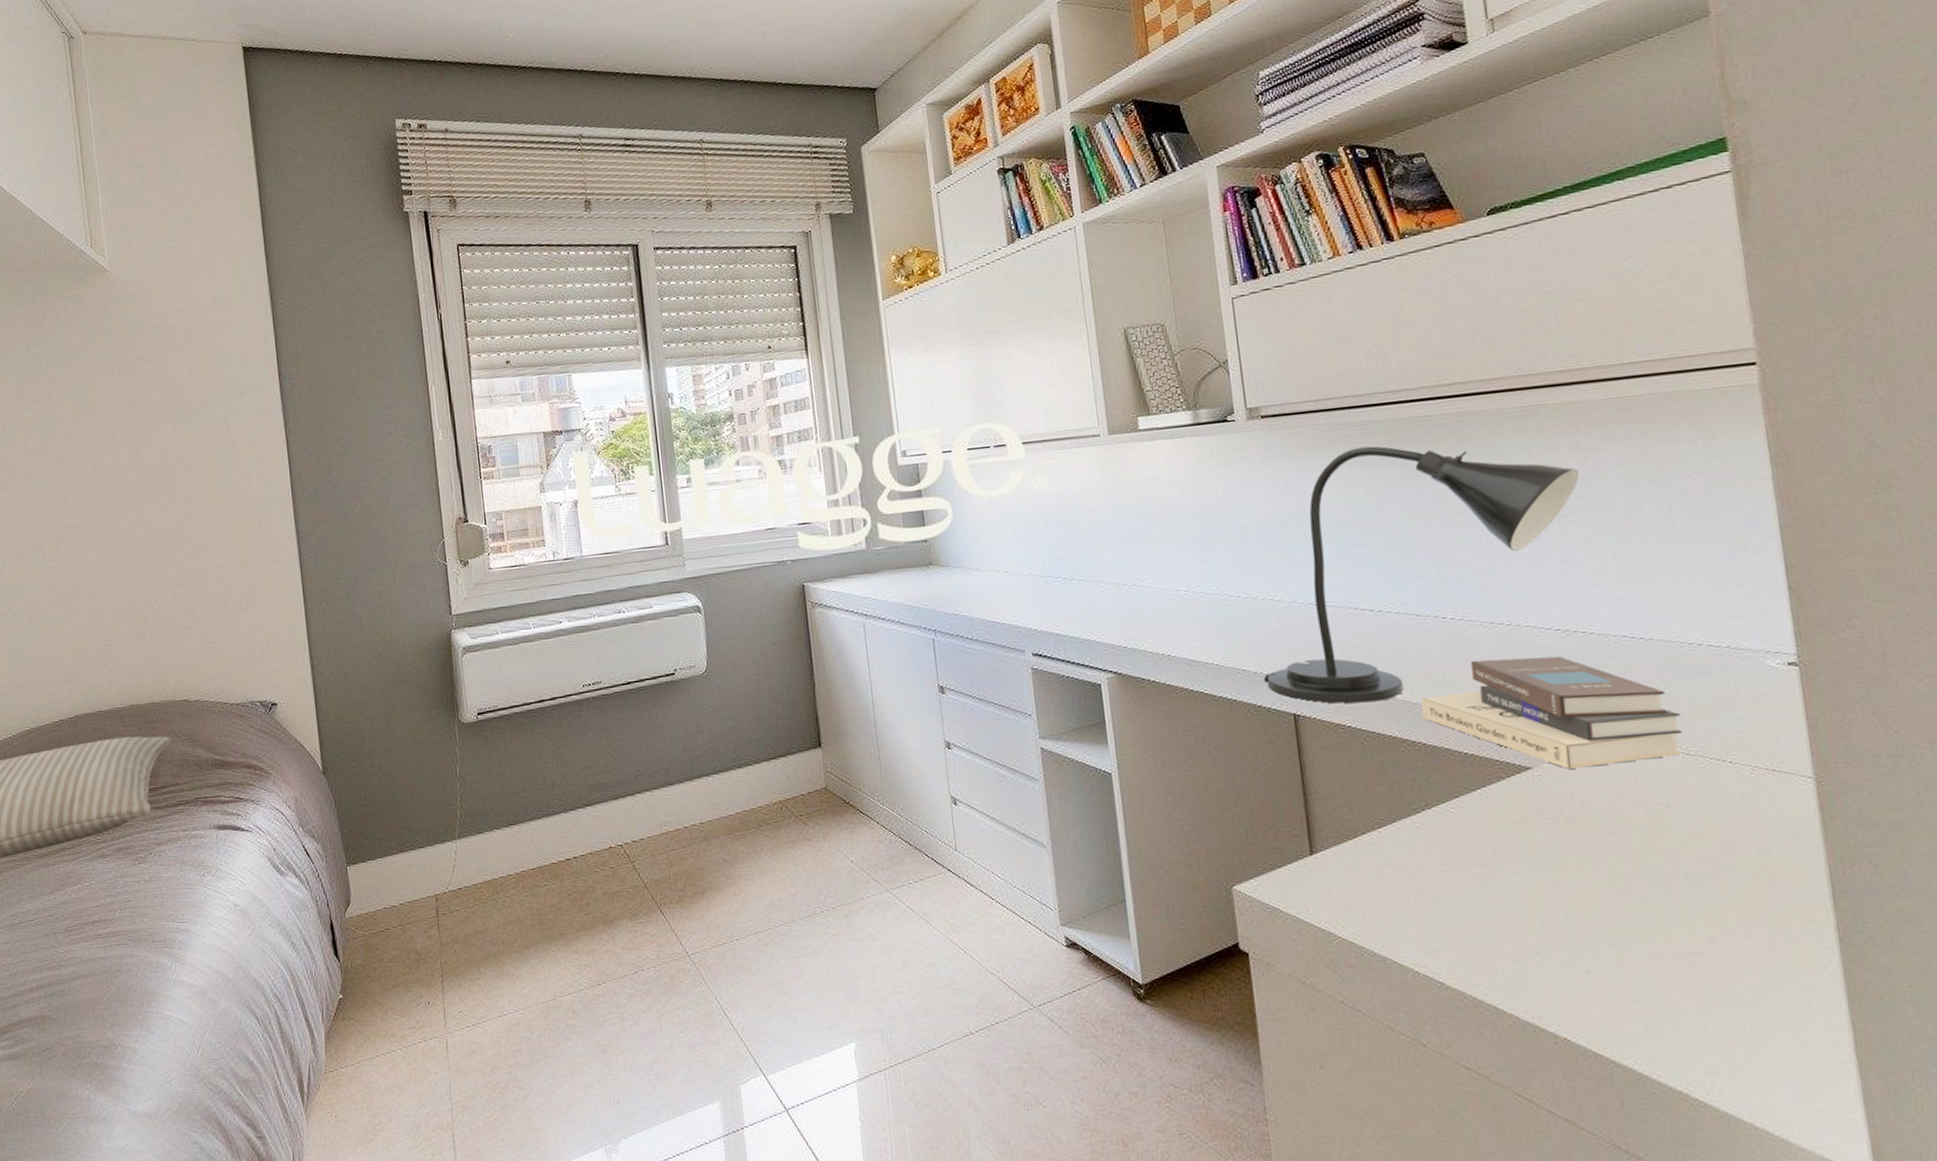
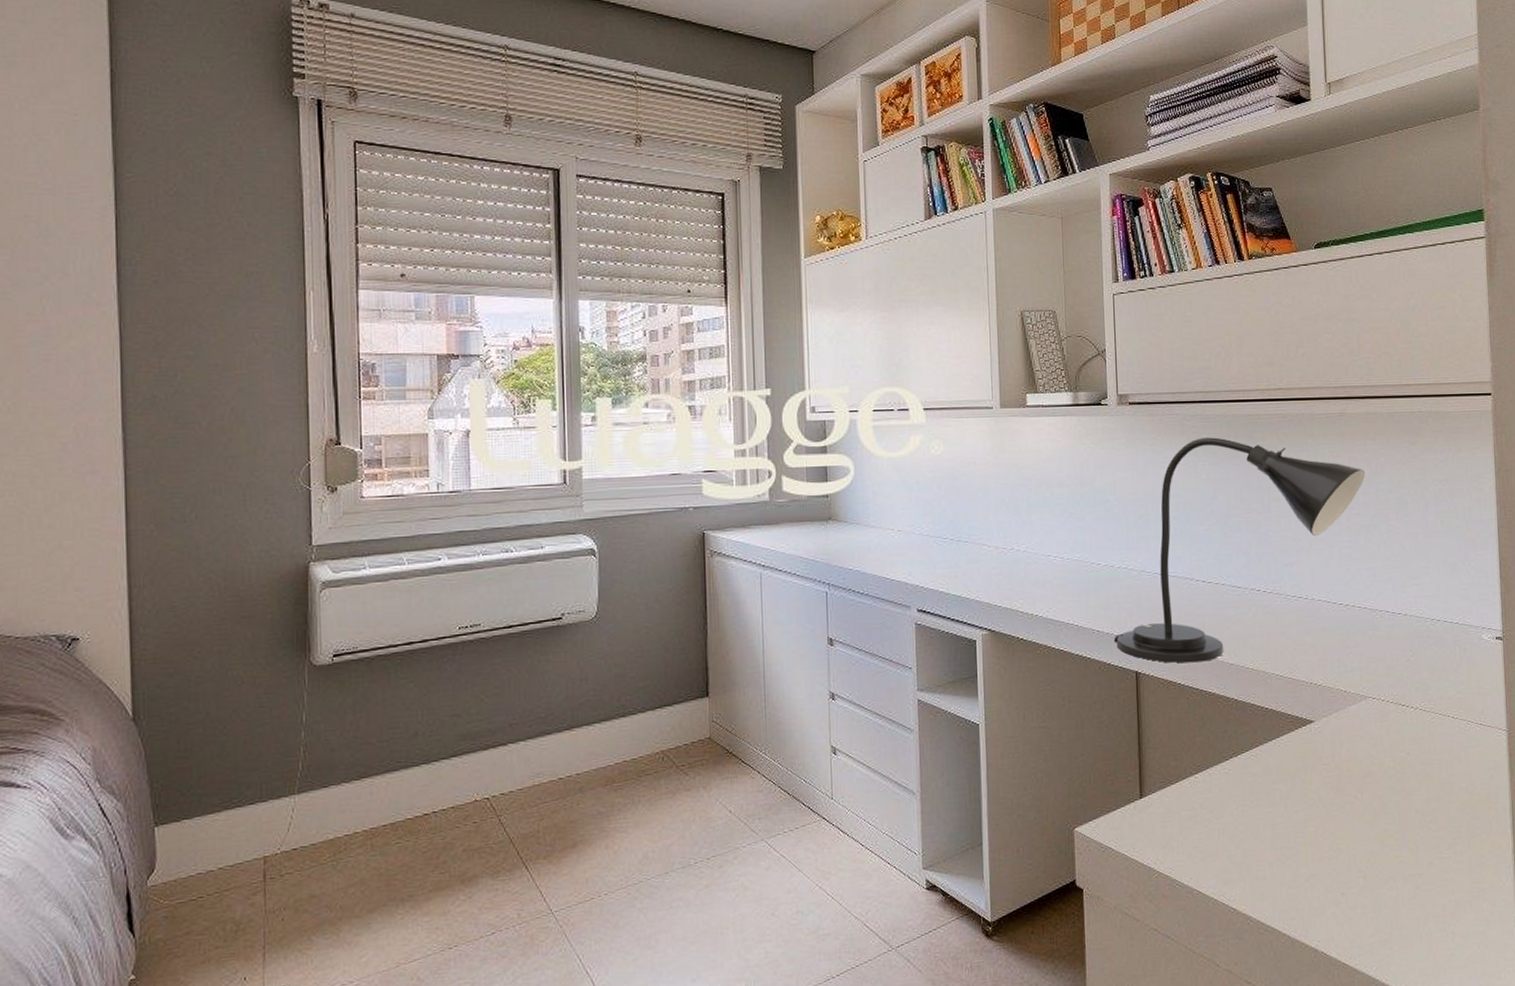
books: present [1420,656,1684,769] -> none [1236,626,1422,722]

